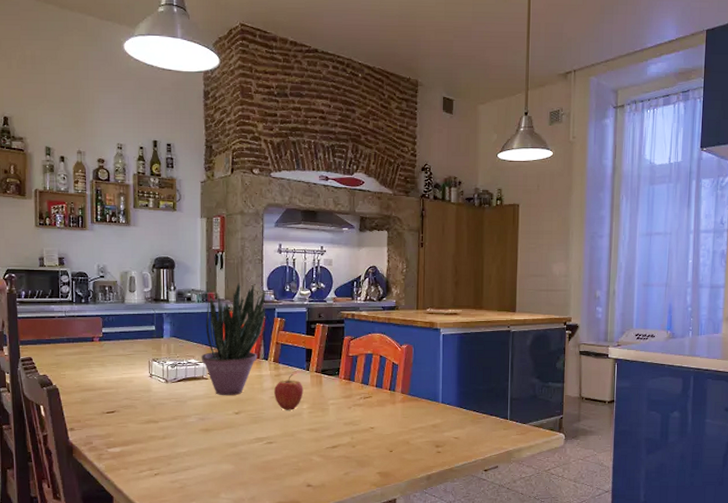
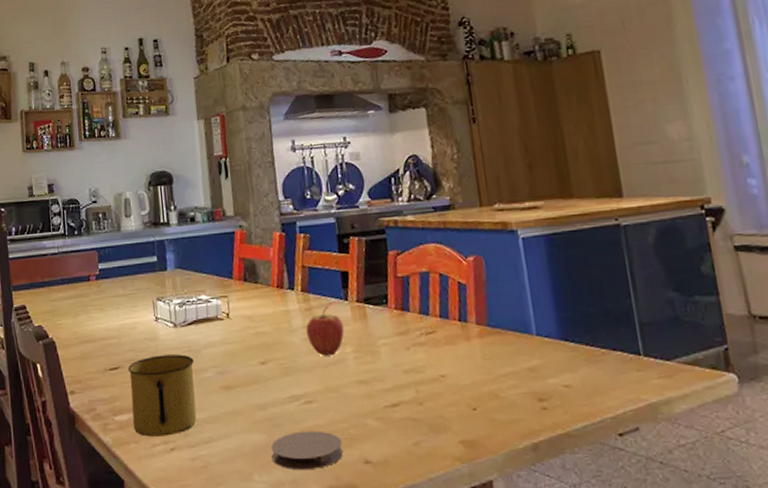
mug: none [123,404,180,465] -> present [128,354,197,437]
potted plant: present [201,283,266,396] -> none [212,194,285,341]
coaster: none [236,463,292,491] -> present [271,430,343,471]

